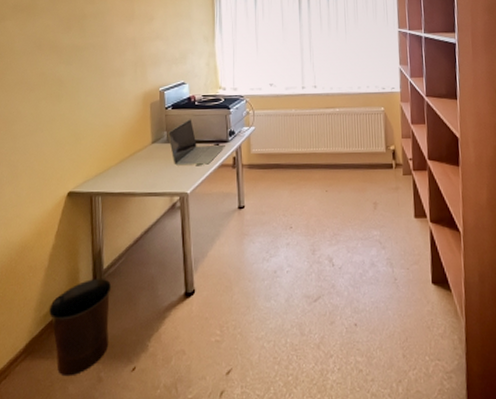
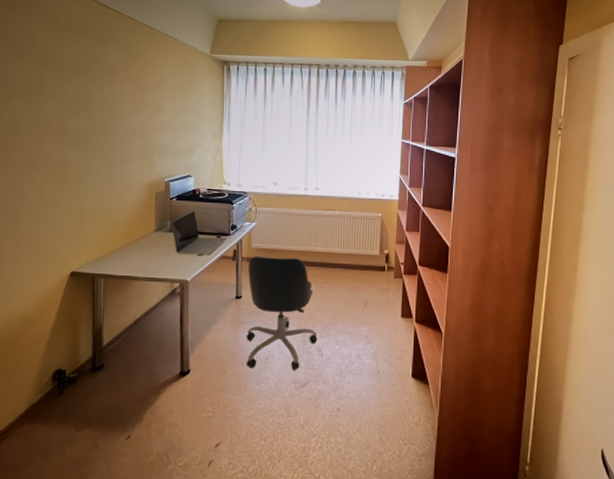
waste bin: present [49,278,112,377] -> none [49,353,111,441]
office chair: none [250,161,328,285] -> present [246,256,318,370]

